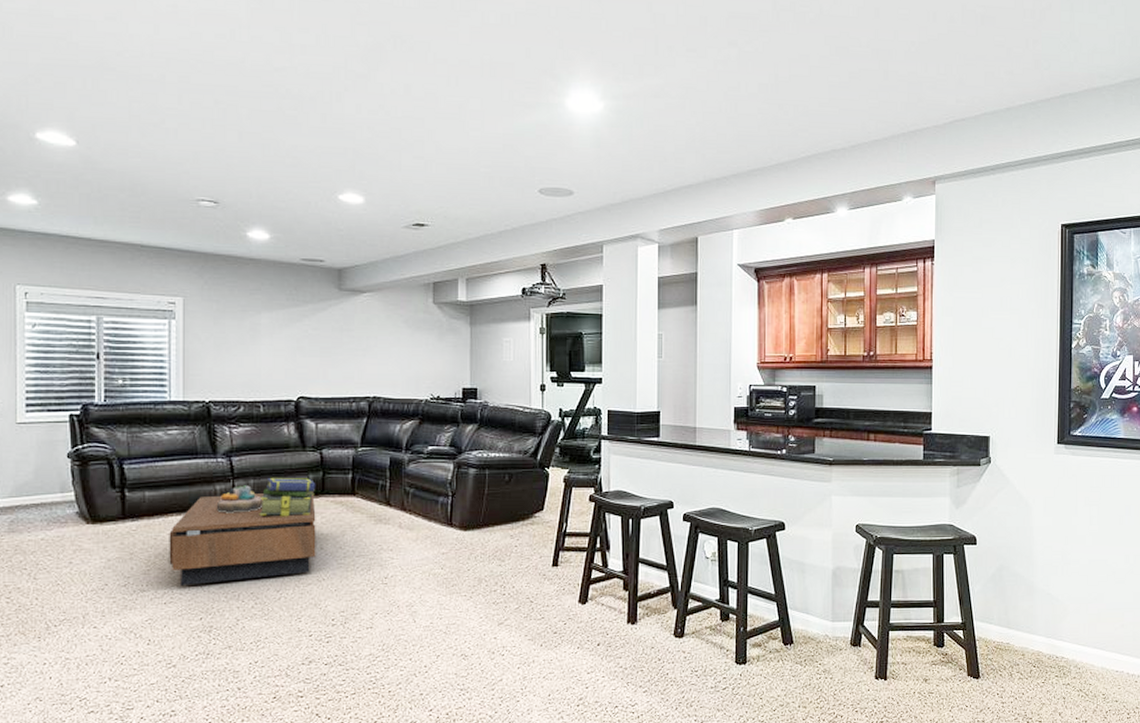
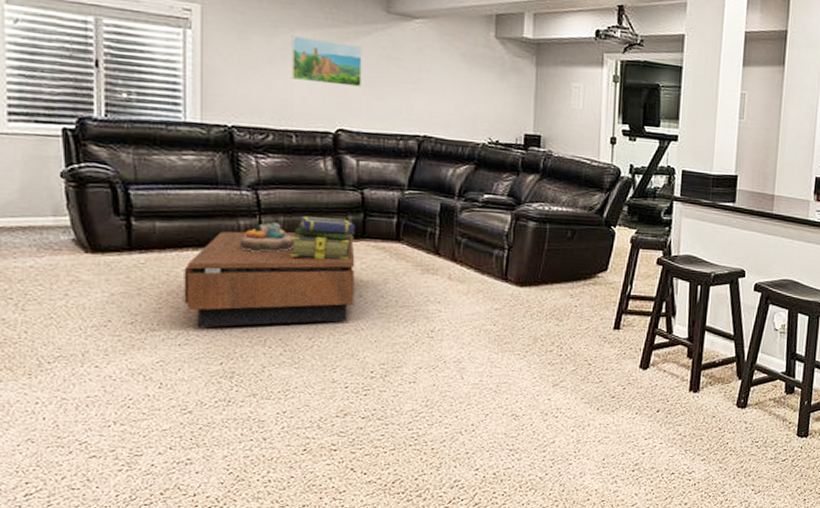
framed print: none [258,317,318,358] -> present [291,36,362,87]

